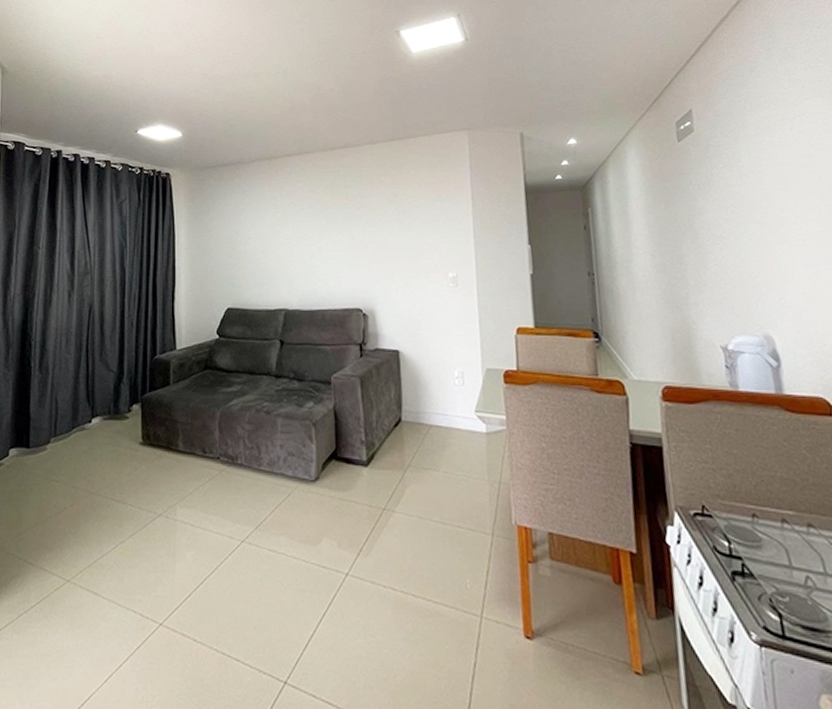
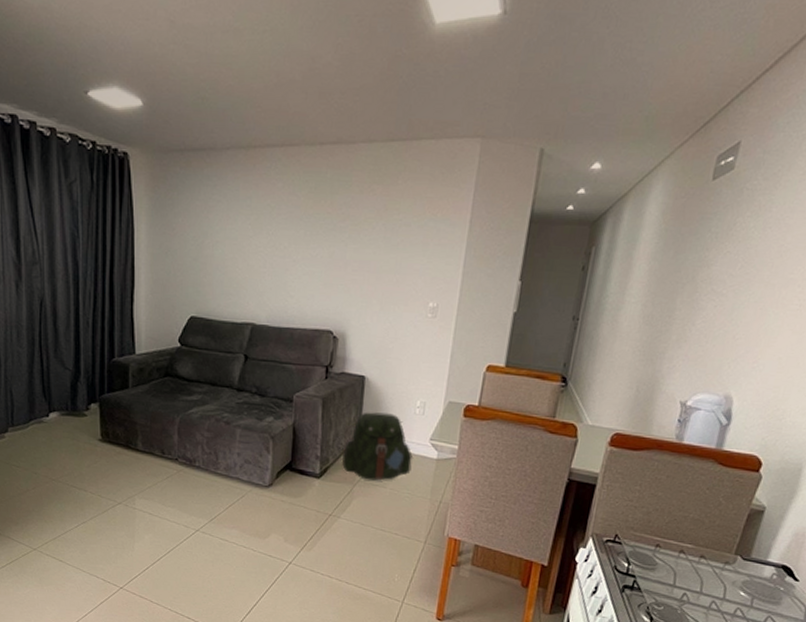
backpack: none [387,387,462,464] -> present [341,412,414,481]

